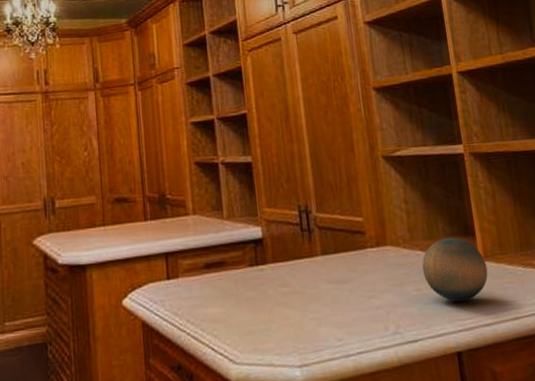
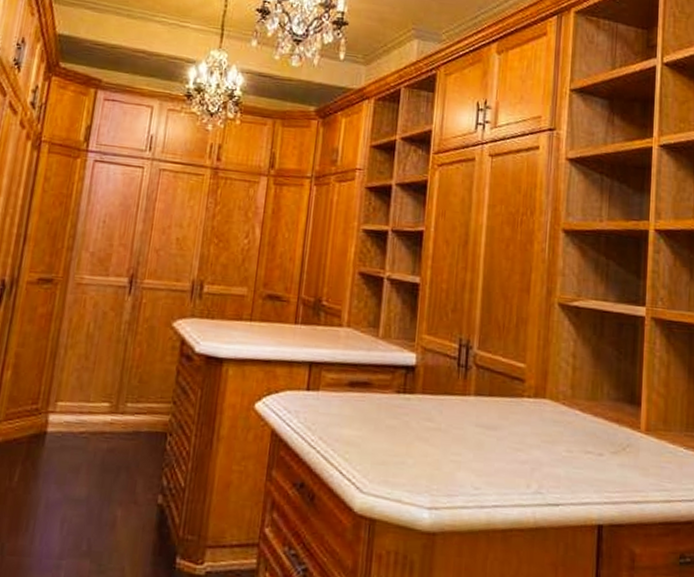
decorative ball: present [422,237,488,302] -> none [578,402,647,473]

